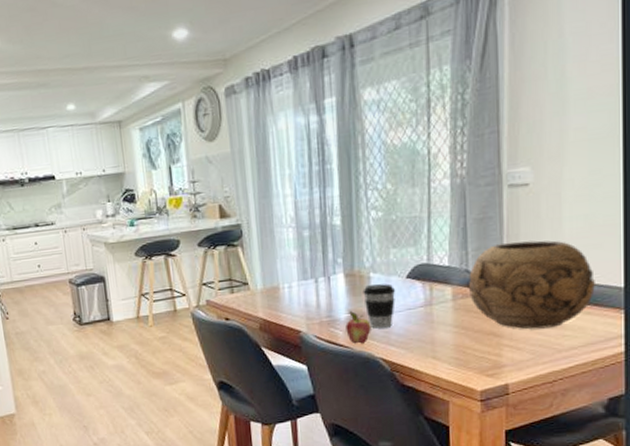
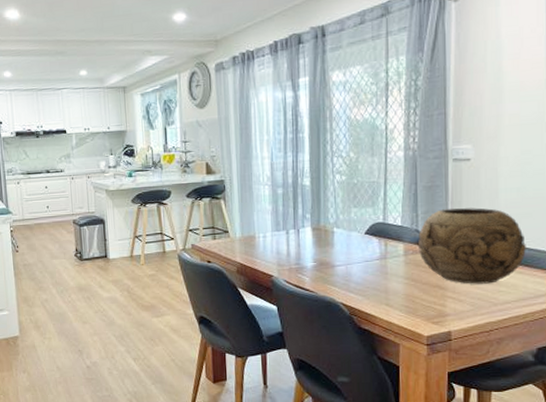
fruit: present [345,310,371,344] -> none [311,259,334,290]
coffee cup: present [363,284,396,329] -> none [327,238,356,277]

